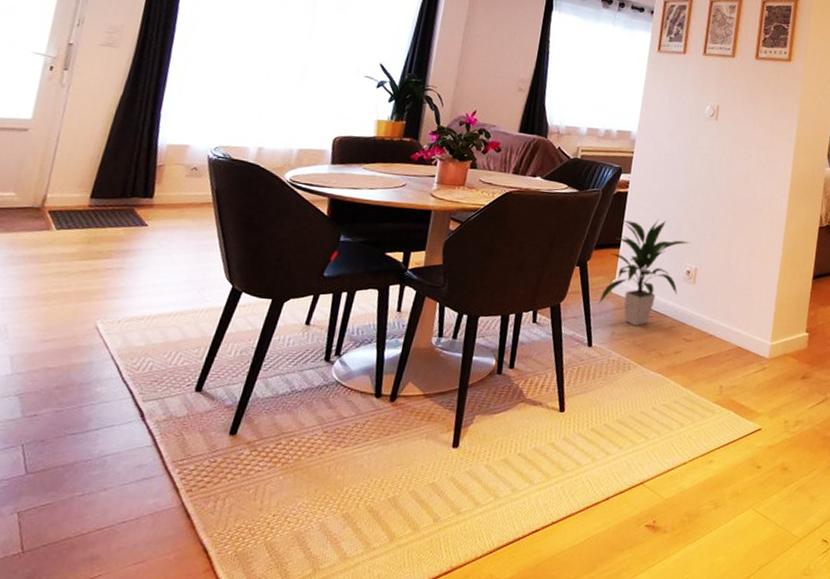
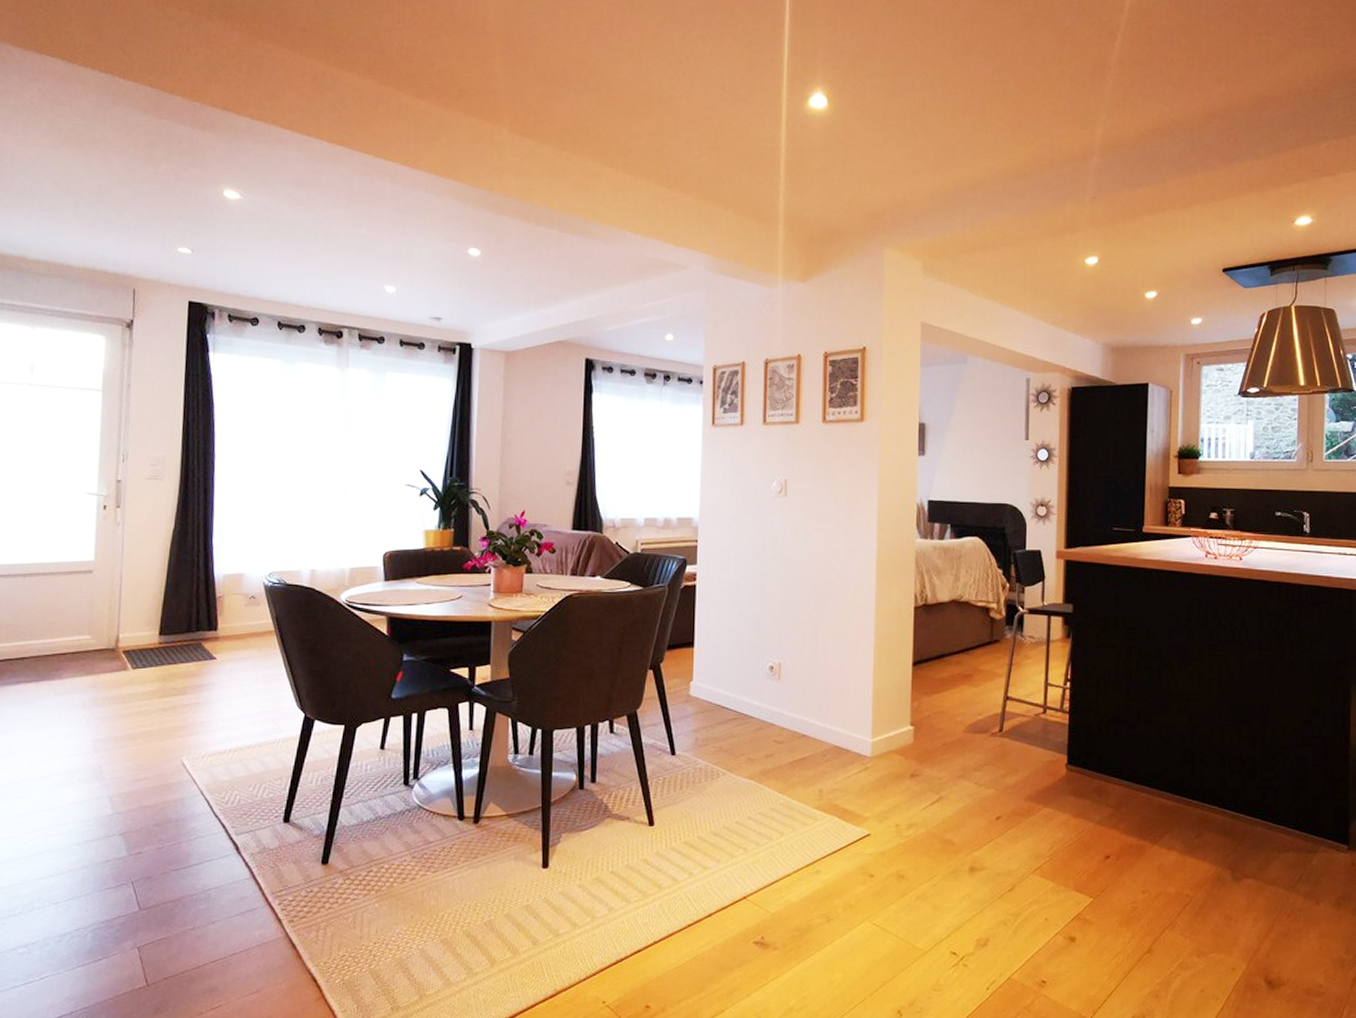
indoor plant: present [598,220,690,326] -> none [677,613,770,730]

